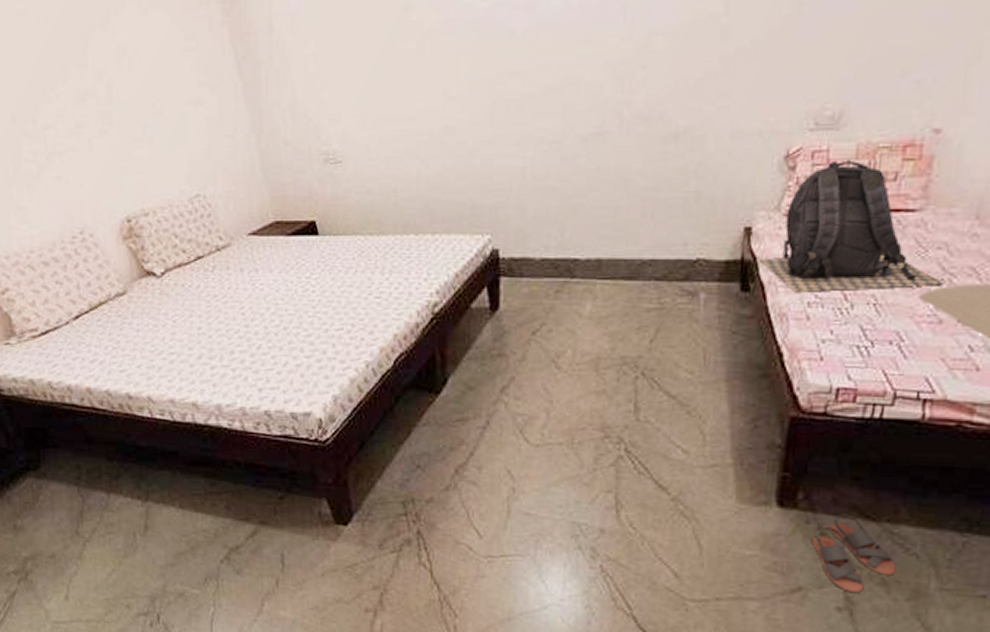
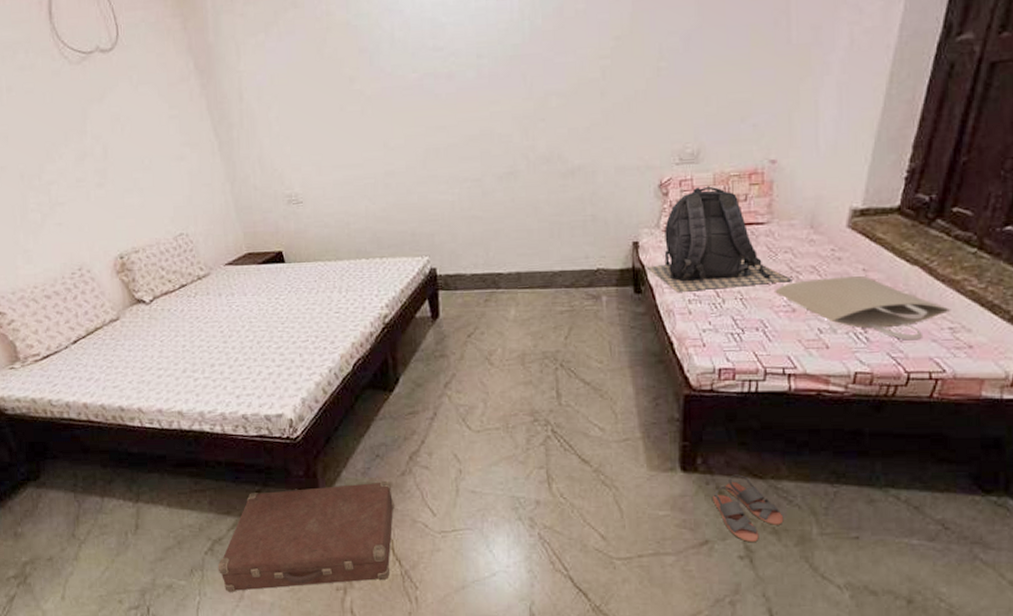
suitcase: none [234,494,435,606] -> present [217,480,394,592]

